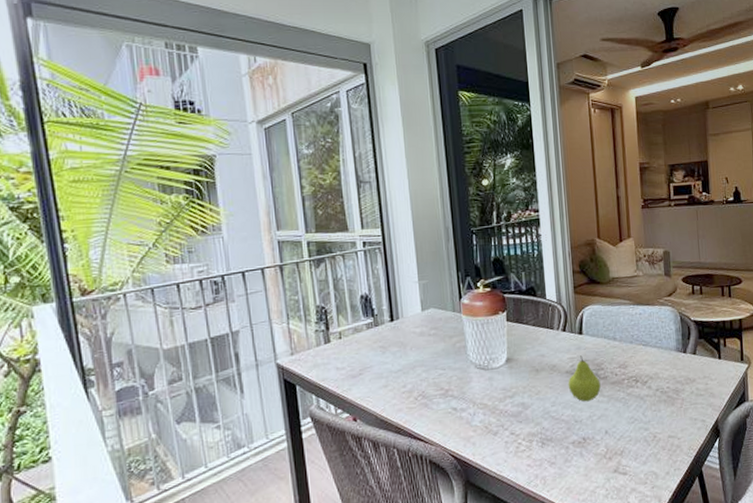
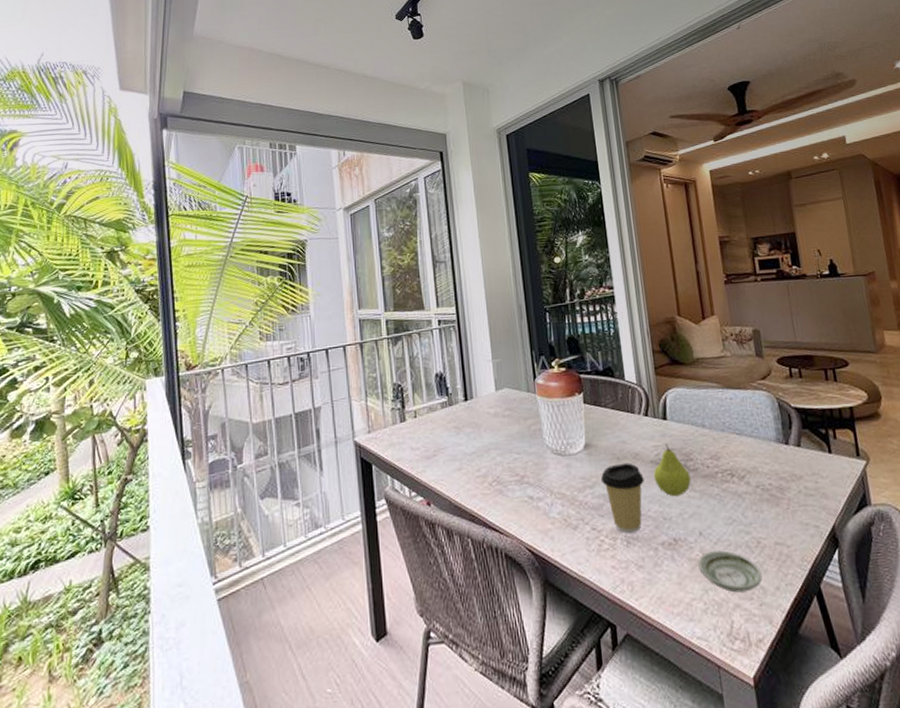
coffee cup: none [521,374,560,436] -> present [601,463,645,534]
saucer: none [603,445,656,480] -> present [698,550,762,593]

